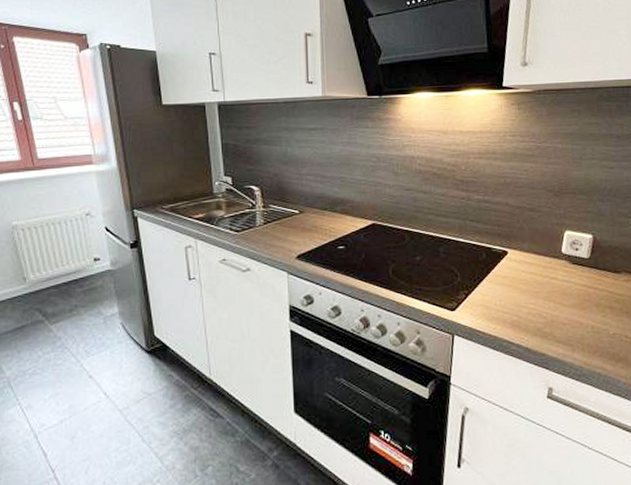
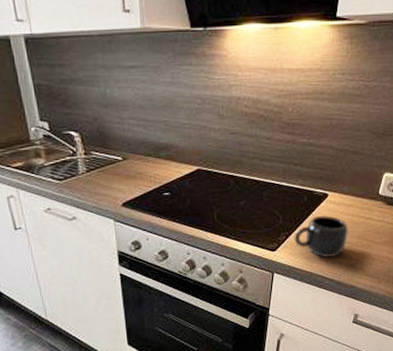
mug: none [474,273,534,320] -> present [294,215,349,257]

